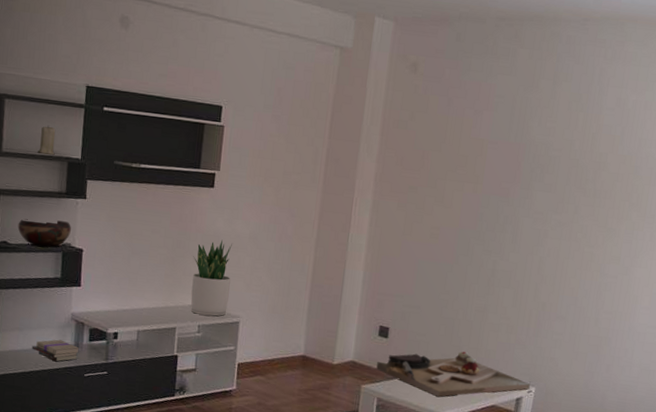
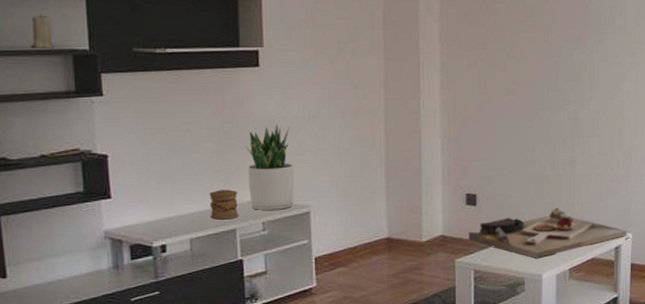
decorative bowl: present [17,218,72,248] -> none [17,125,90,158]
books: present [32,339,79,362] -> none [58,263,120,290]
decorative box: none [156,291,181,319] -> present [209,190,239,220]

